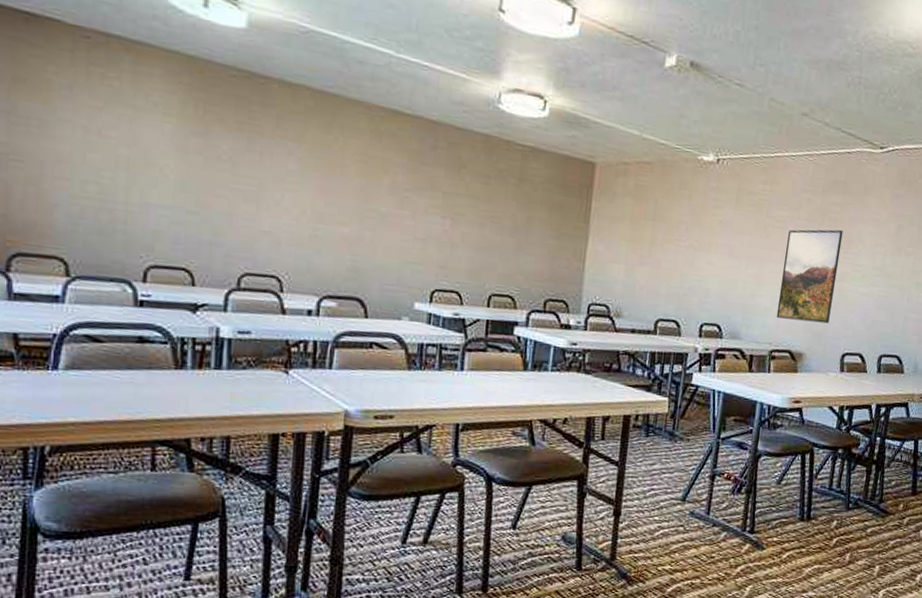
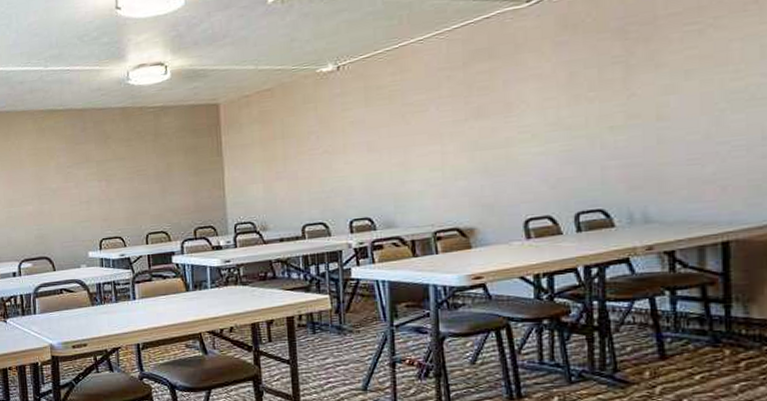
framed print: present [776,229,844,324] -> none [431,95,501,199]

